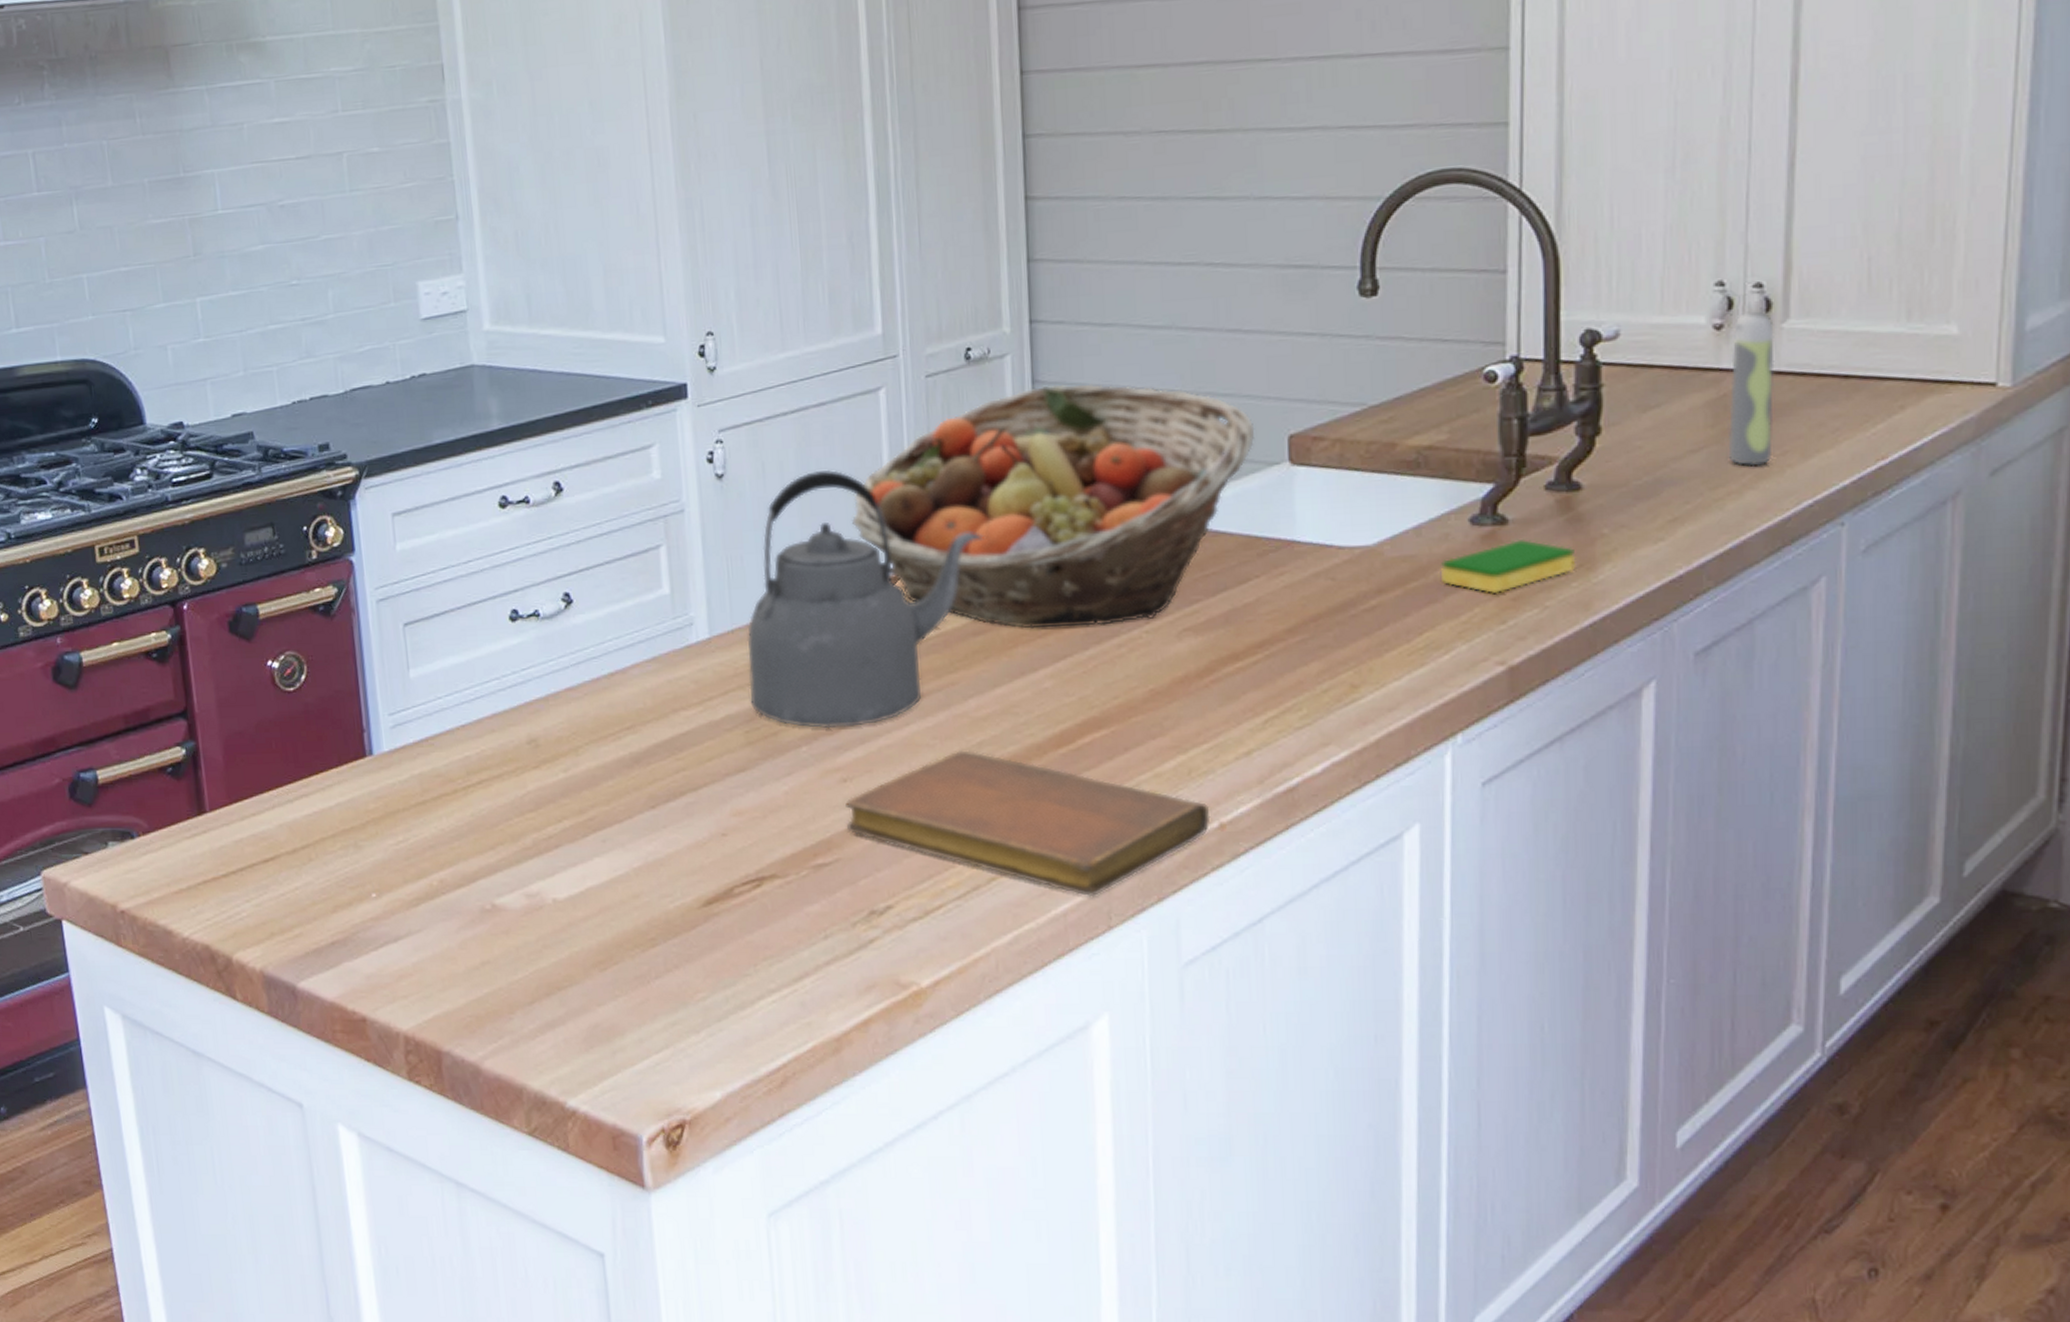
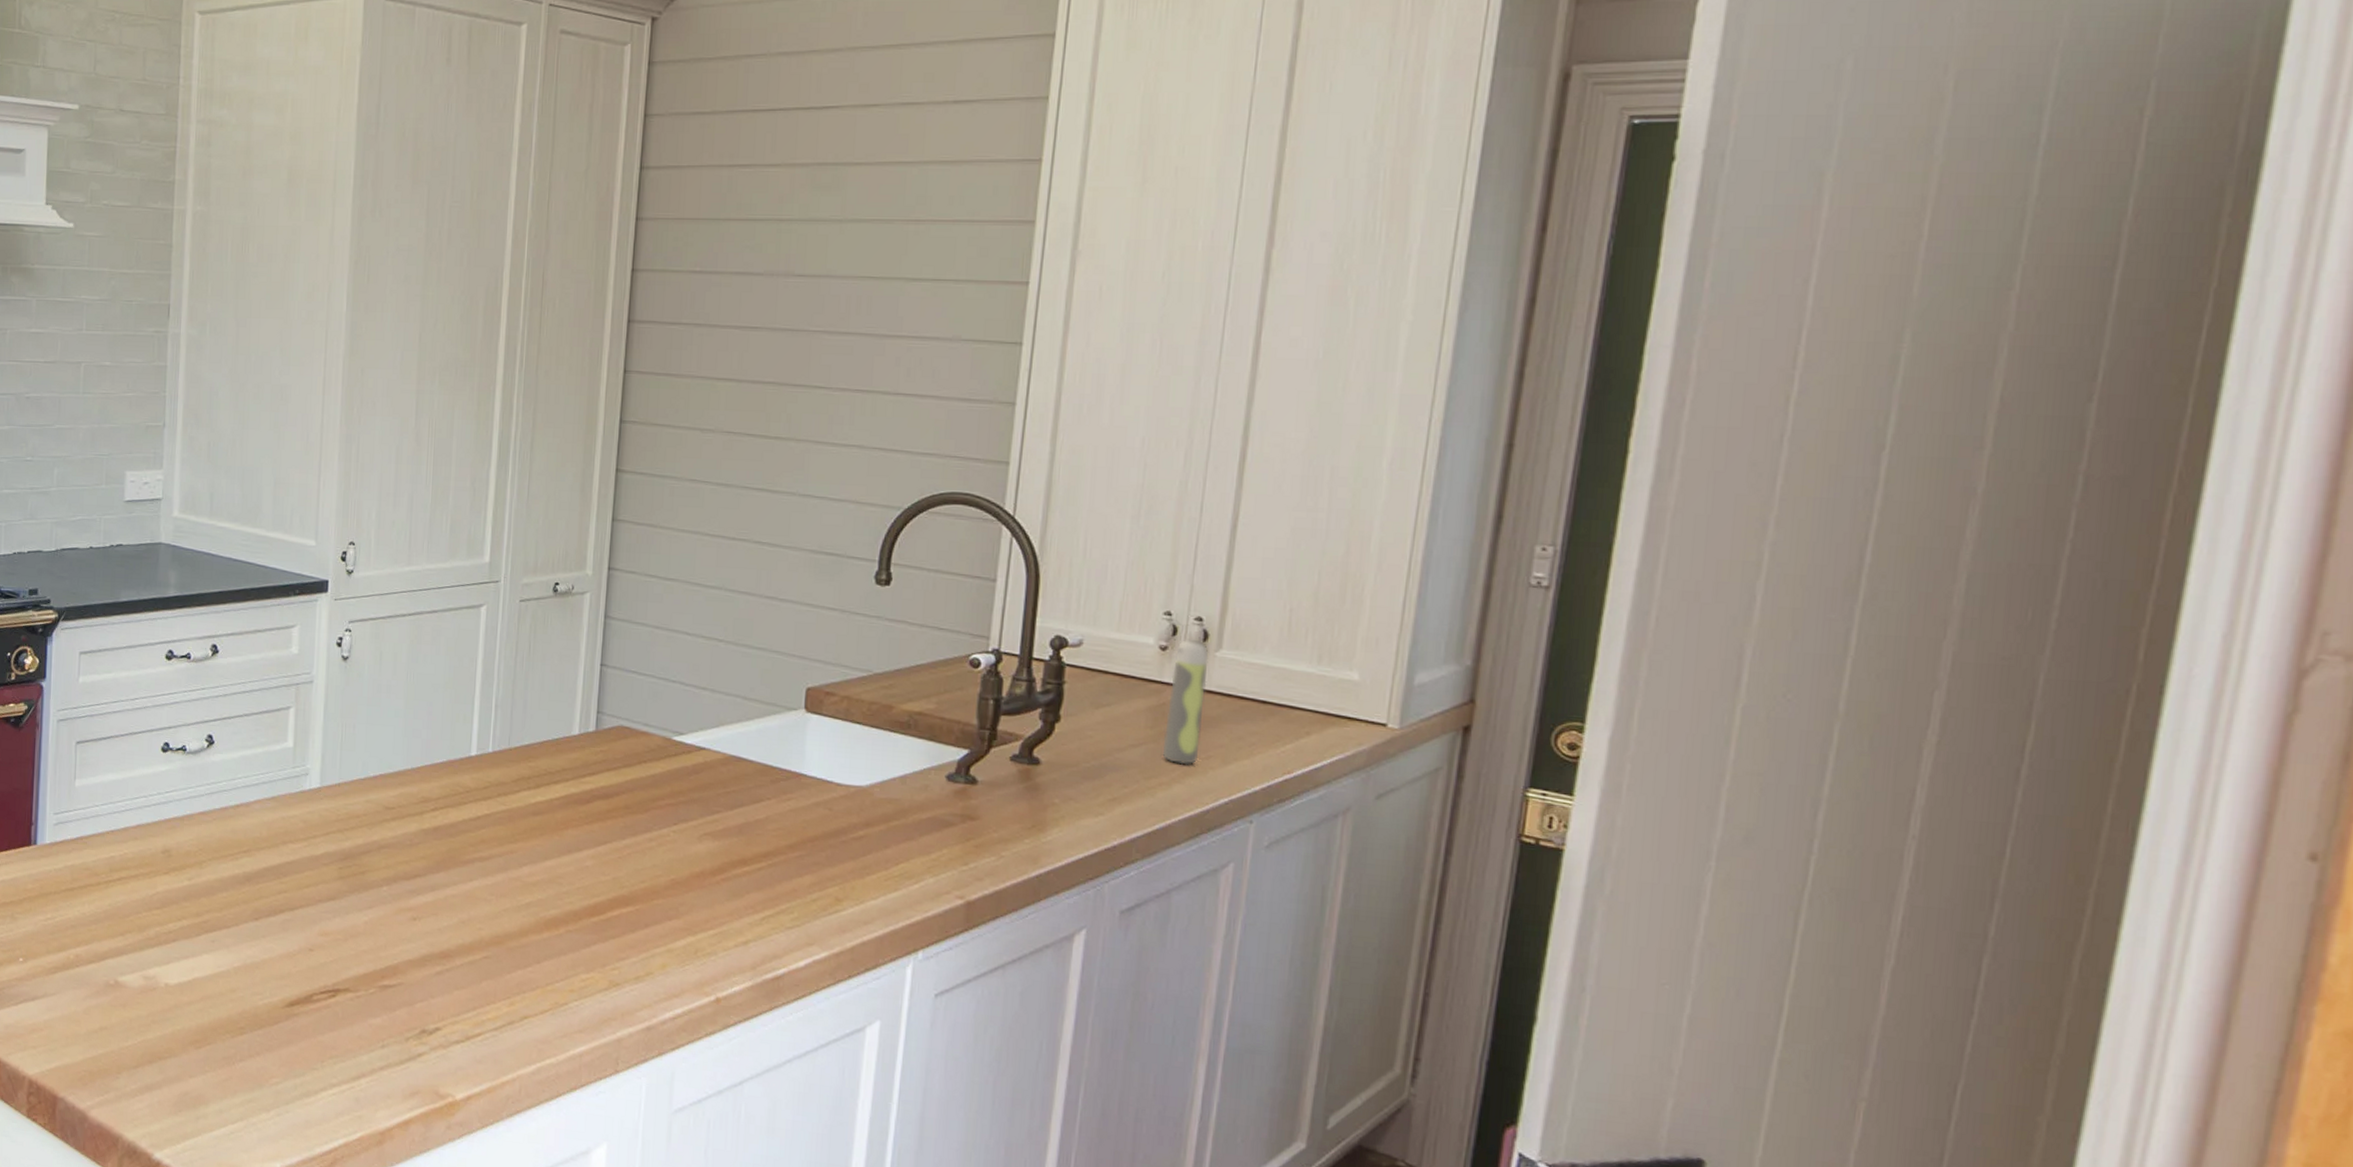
kettle: present [747,469,984,729] -> none [346,664,551,876]
notebook: present [845,750,1211,897] -> none [412,908,709,1045]
fruit basket: present [852,383,1256,629] -> none [447,621,780,822]
dish sponge: present [1440,538,1576,595] -> none [918,797,1030,840]

